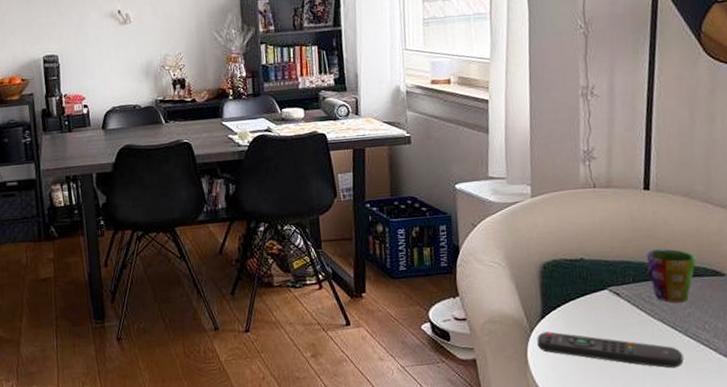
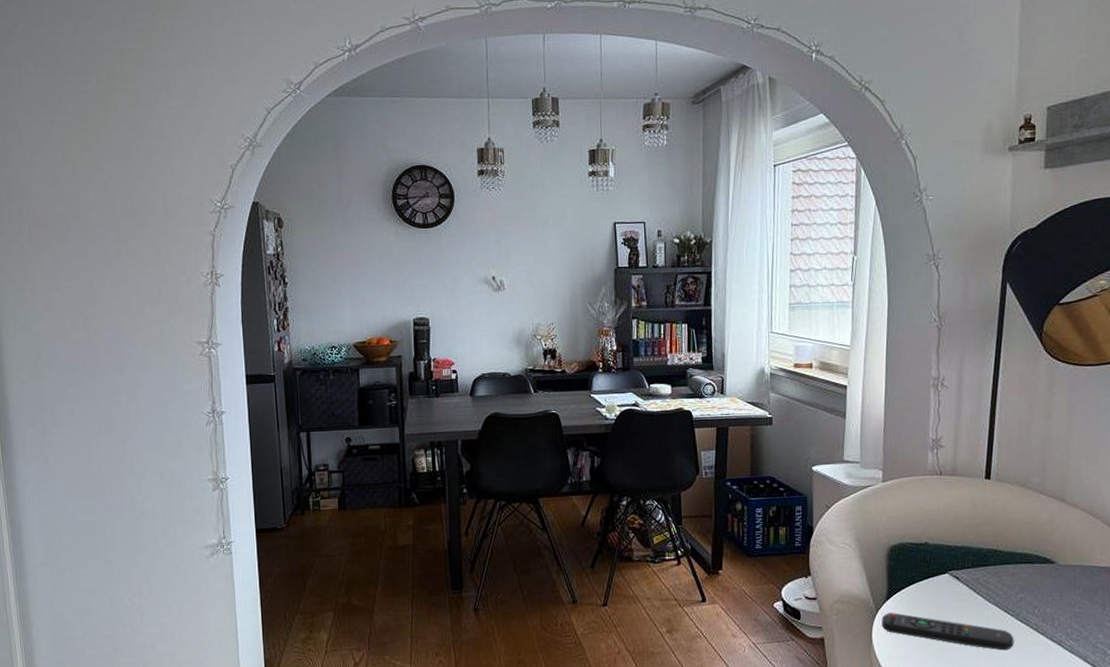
cup: present [645,249,696,303] -> none [984,536,1029,588]

